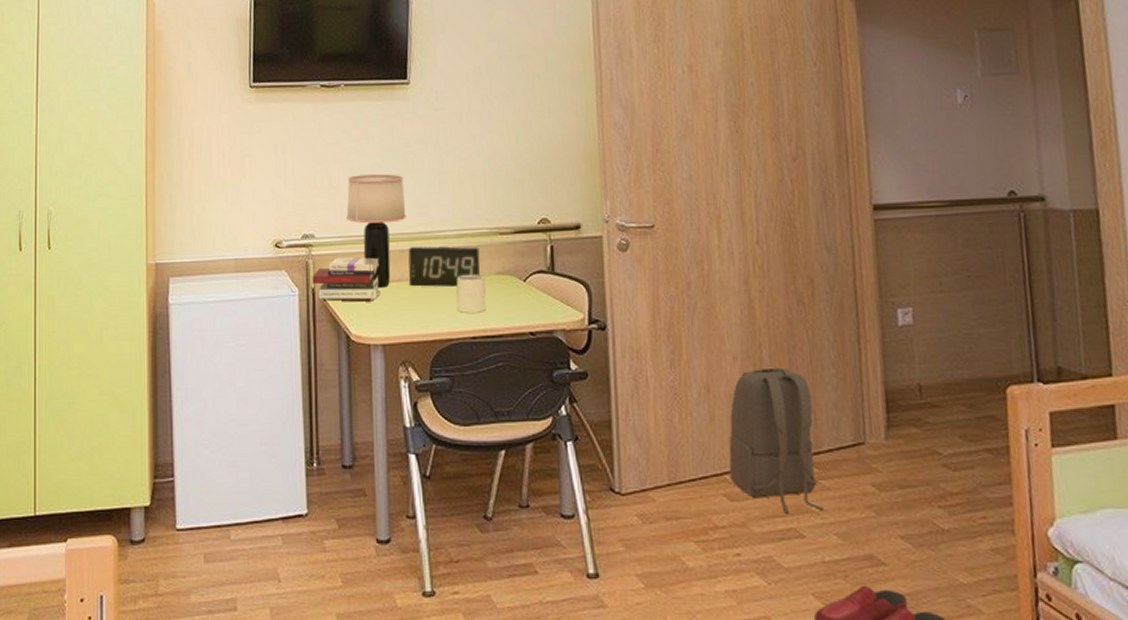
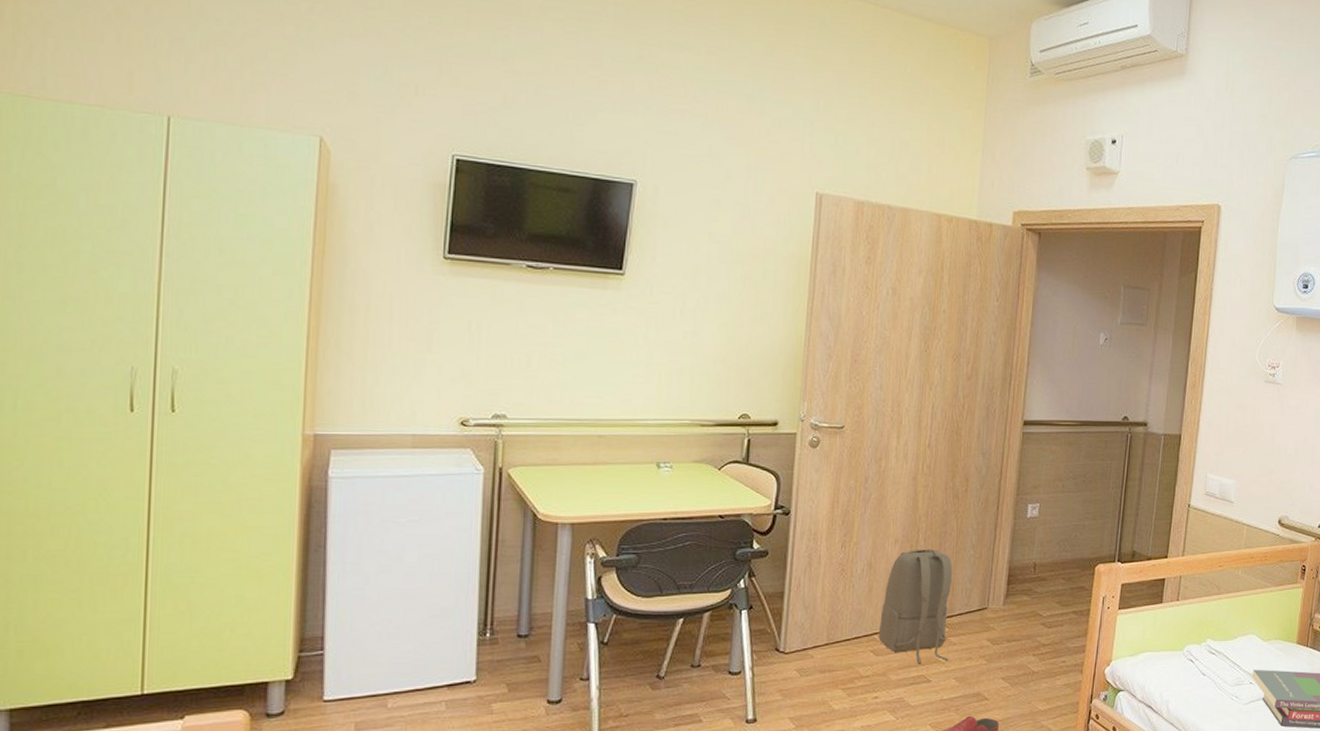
books: present [312,257,381,302] -> none [500,438,575,483]
table lamp: present [346,174,406,288] -> none [544,360,608,470]
alarm clock: present [408,246,480,286] -> none [605,433,679,471]
mug: present [456,275,486,314] -> none [651,462,681,498]

